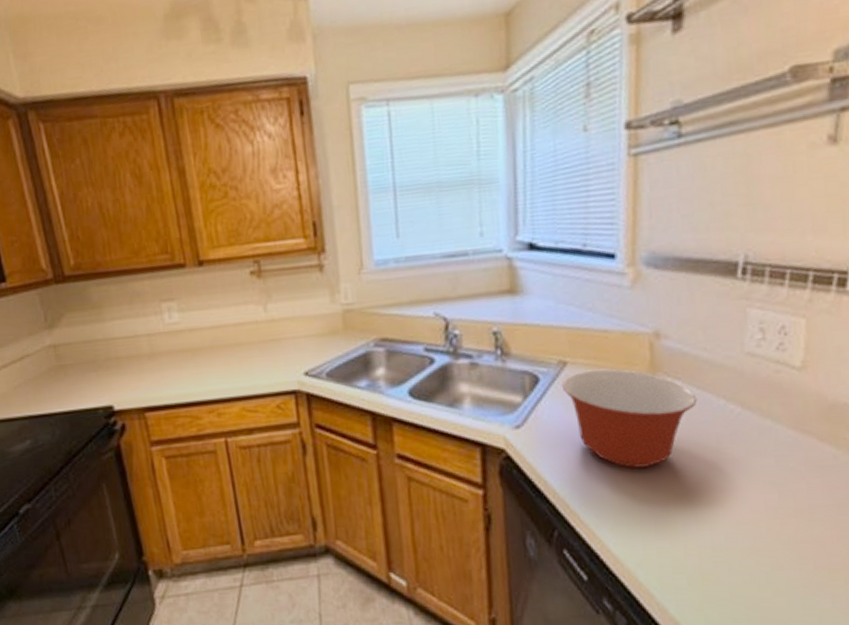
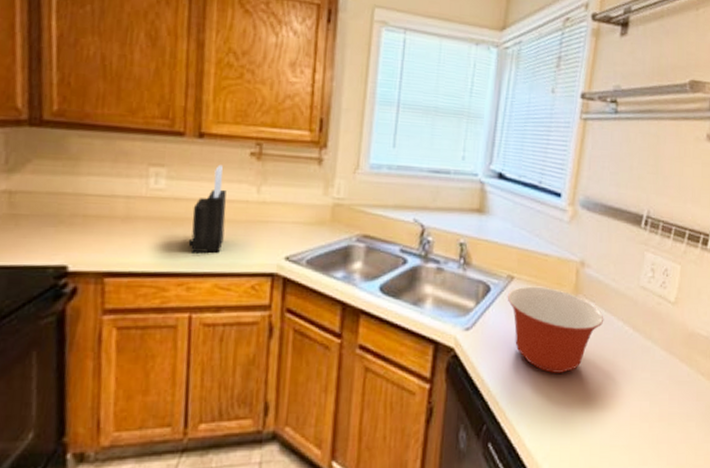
knife block: none [207,289,242,380] -> present [188,164,226,254]

